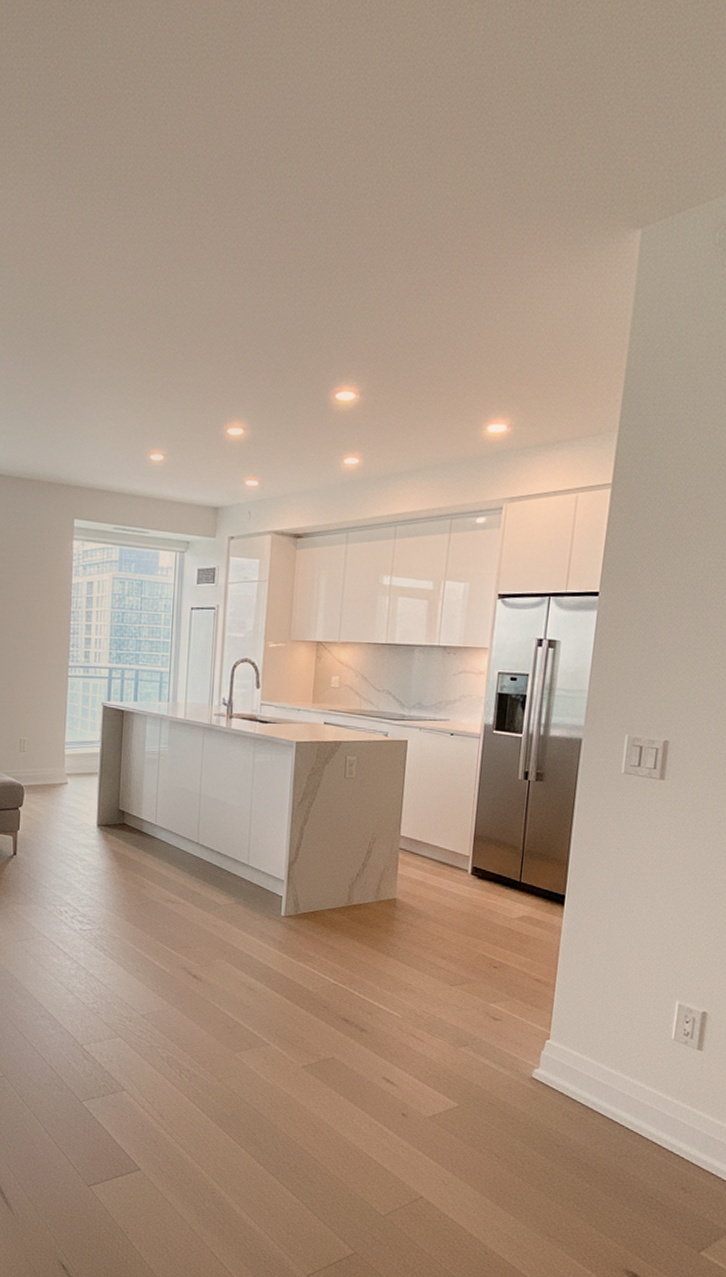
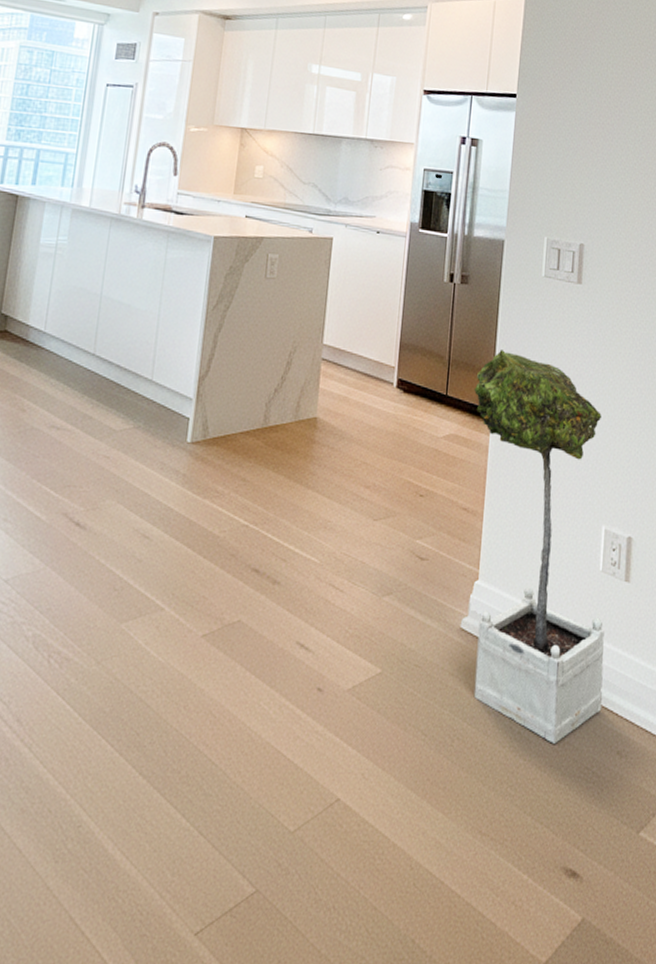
potted tree: none [543,842,680,1176] -> present [473,350,604,744]

